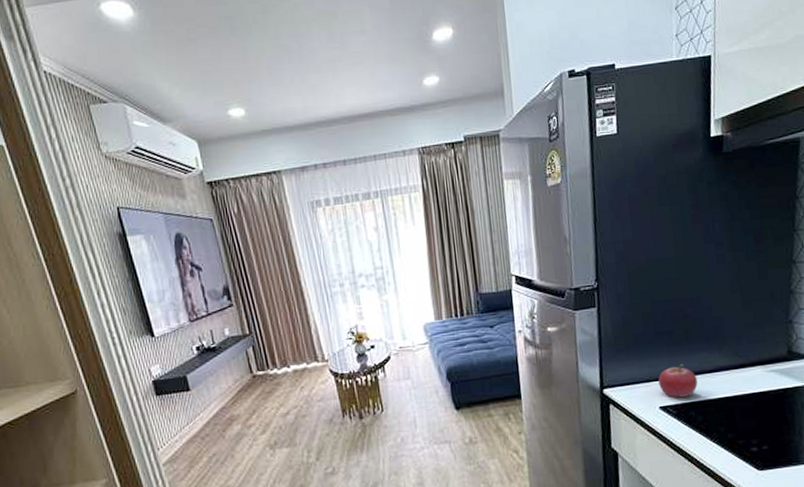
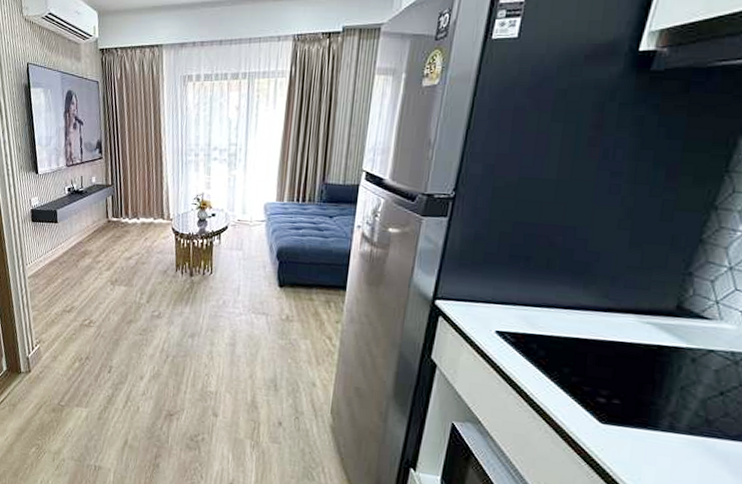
fruit: present [658,364,698,398] -> none [501,293,549,328]

